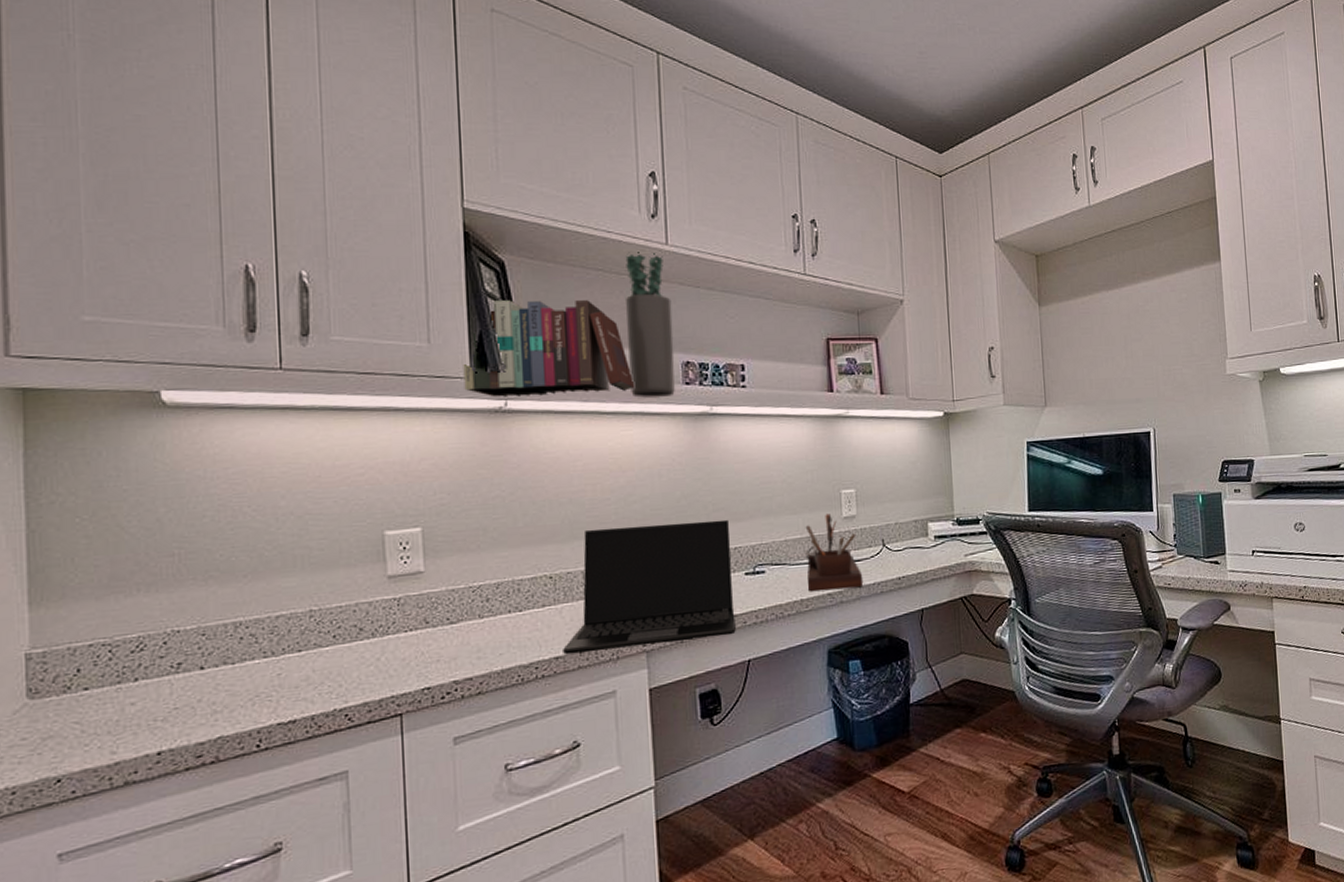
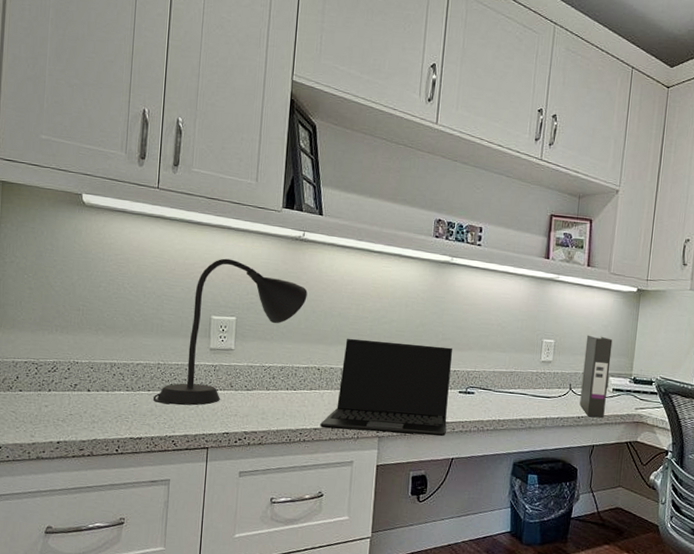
desk lamp: none [307,450,522,666] -> present [153,258,308,406]
books: present [463,300,635,398] -> none [277,154,398,237]
vase: present [624,252,676,398] -> none [394,127,434,245]
desk organizer: present [805,513,863,592] -> none [506,356,550,419]
binder: none [893,475,929,575] -> present [579,335,613,417]

